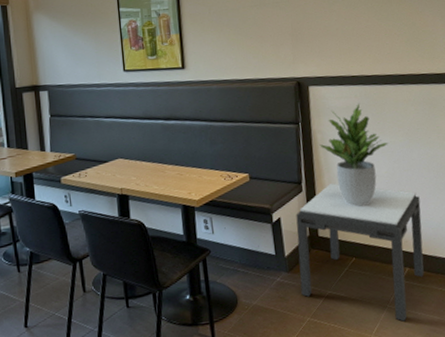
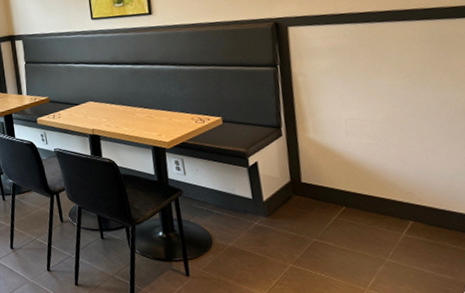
side table: present [296,183,424,322] -> none [275,128,433,278]
potted plant: present [319,103,389,207] -> none [301,43,387,153]

